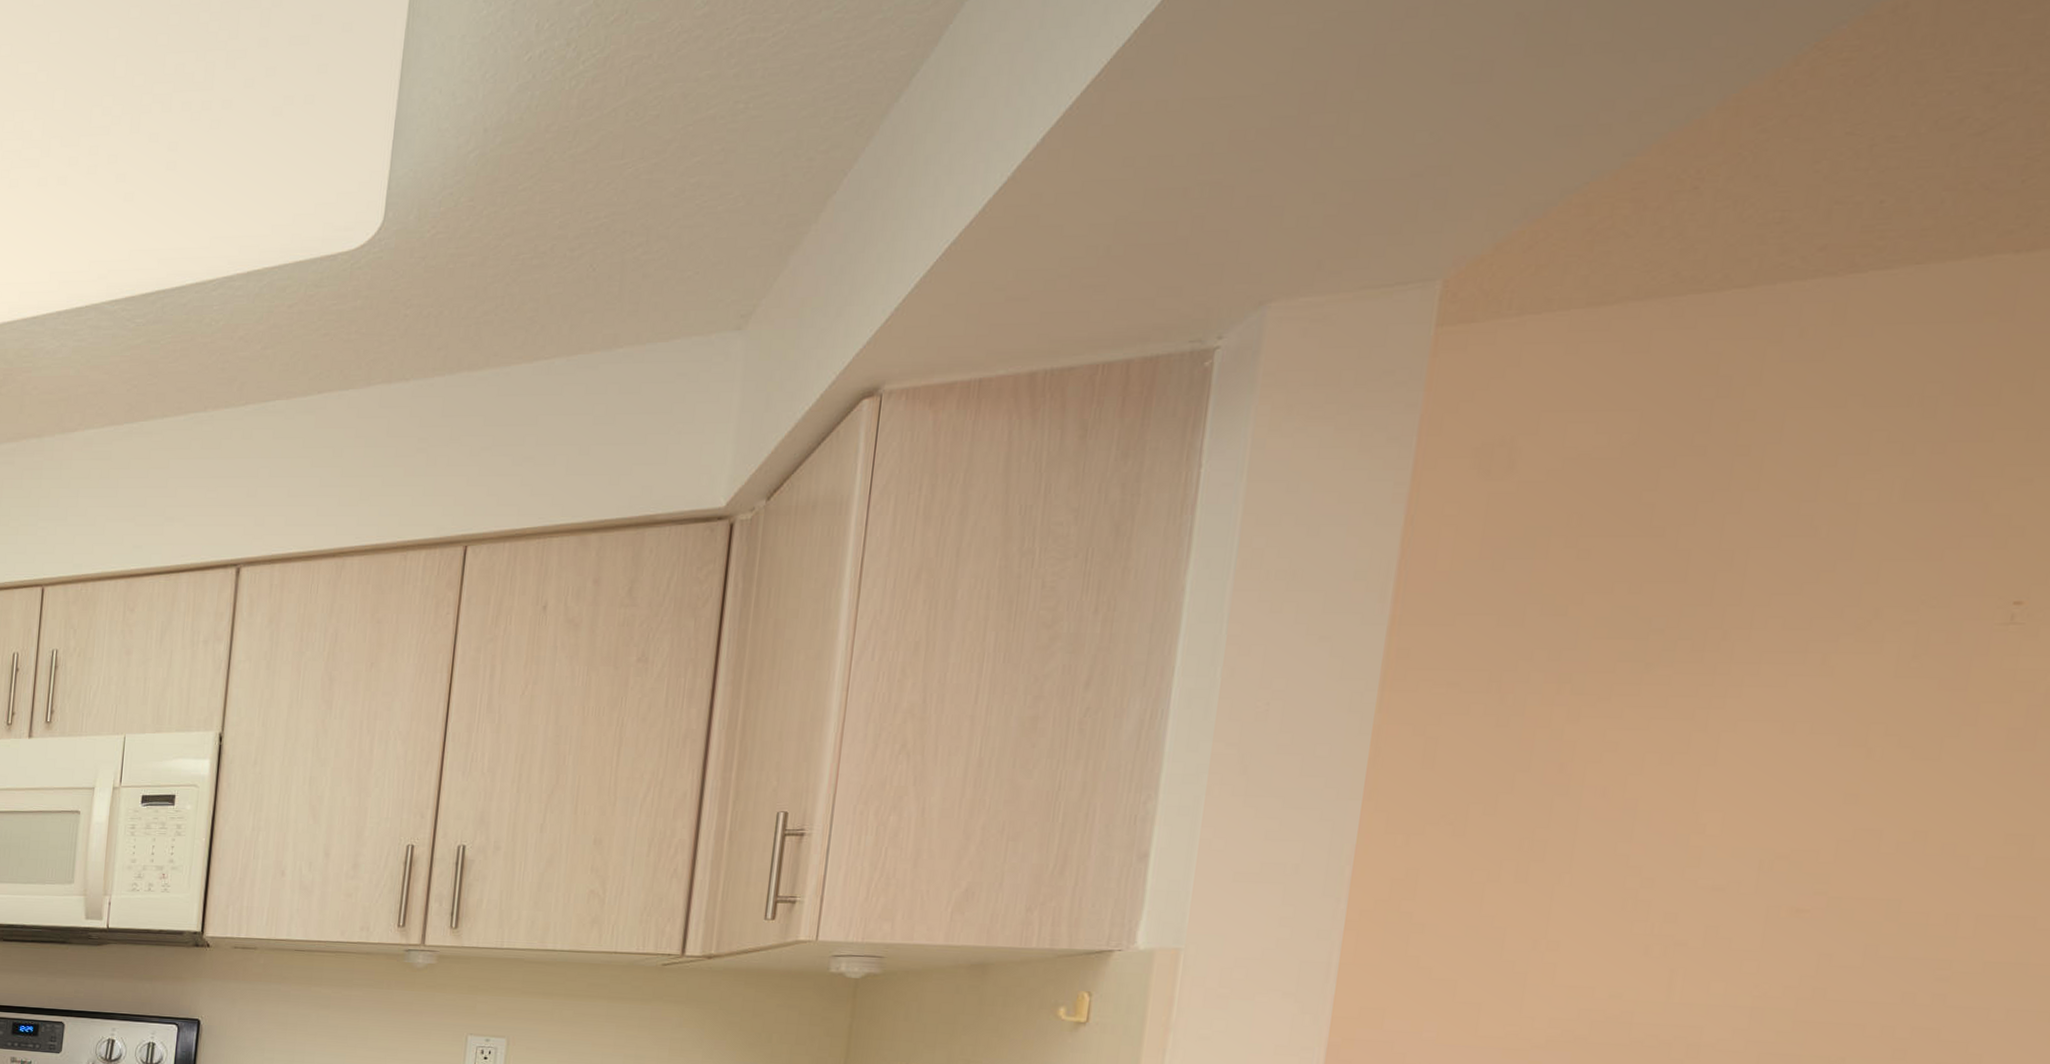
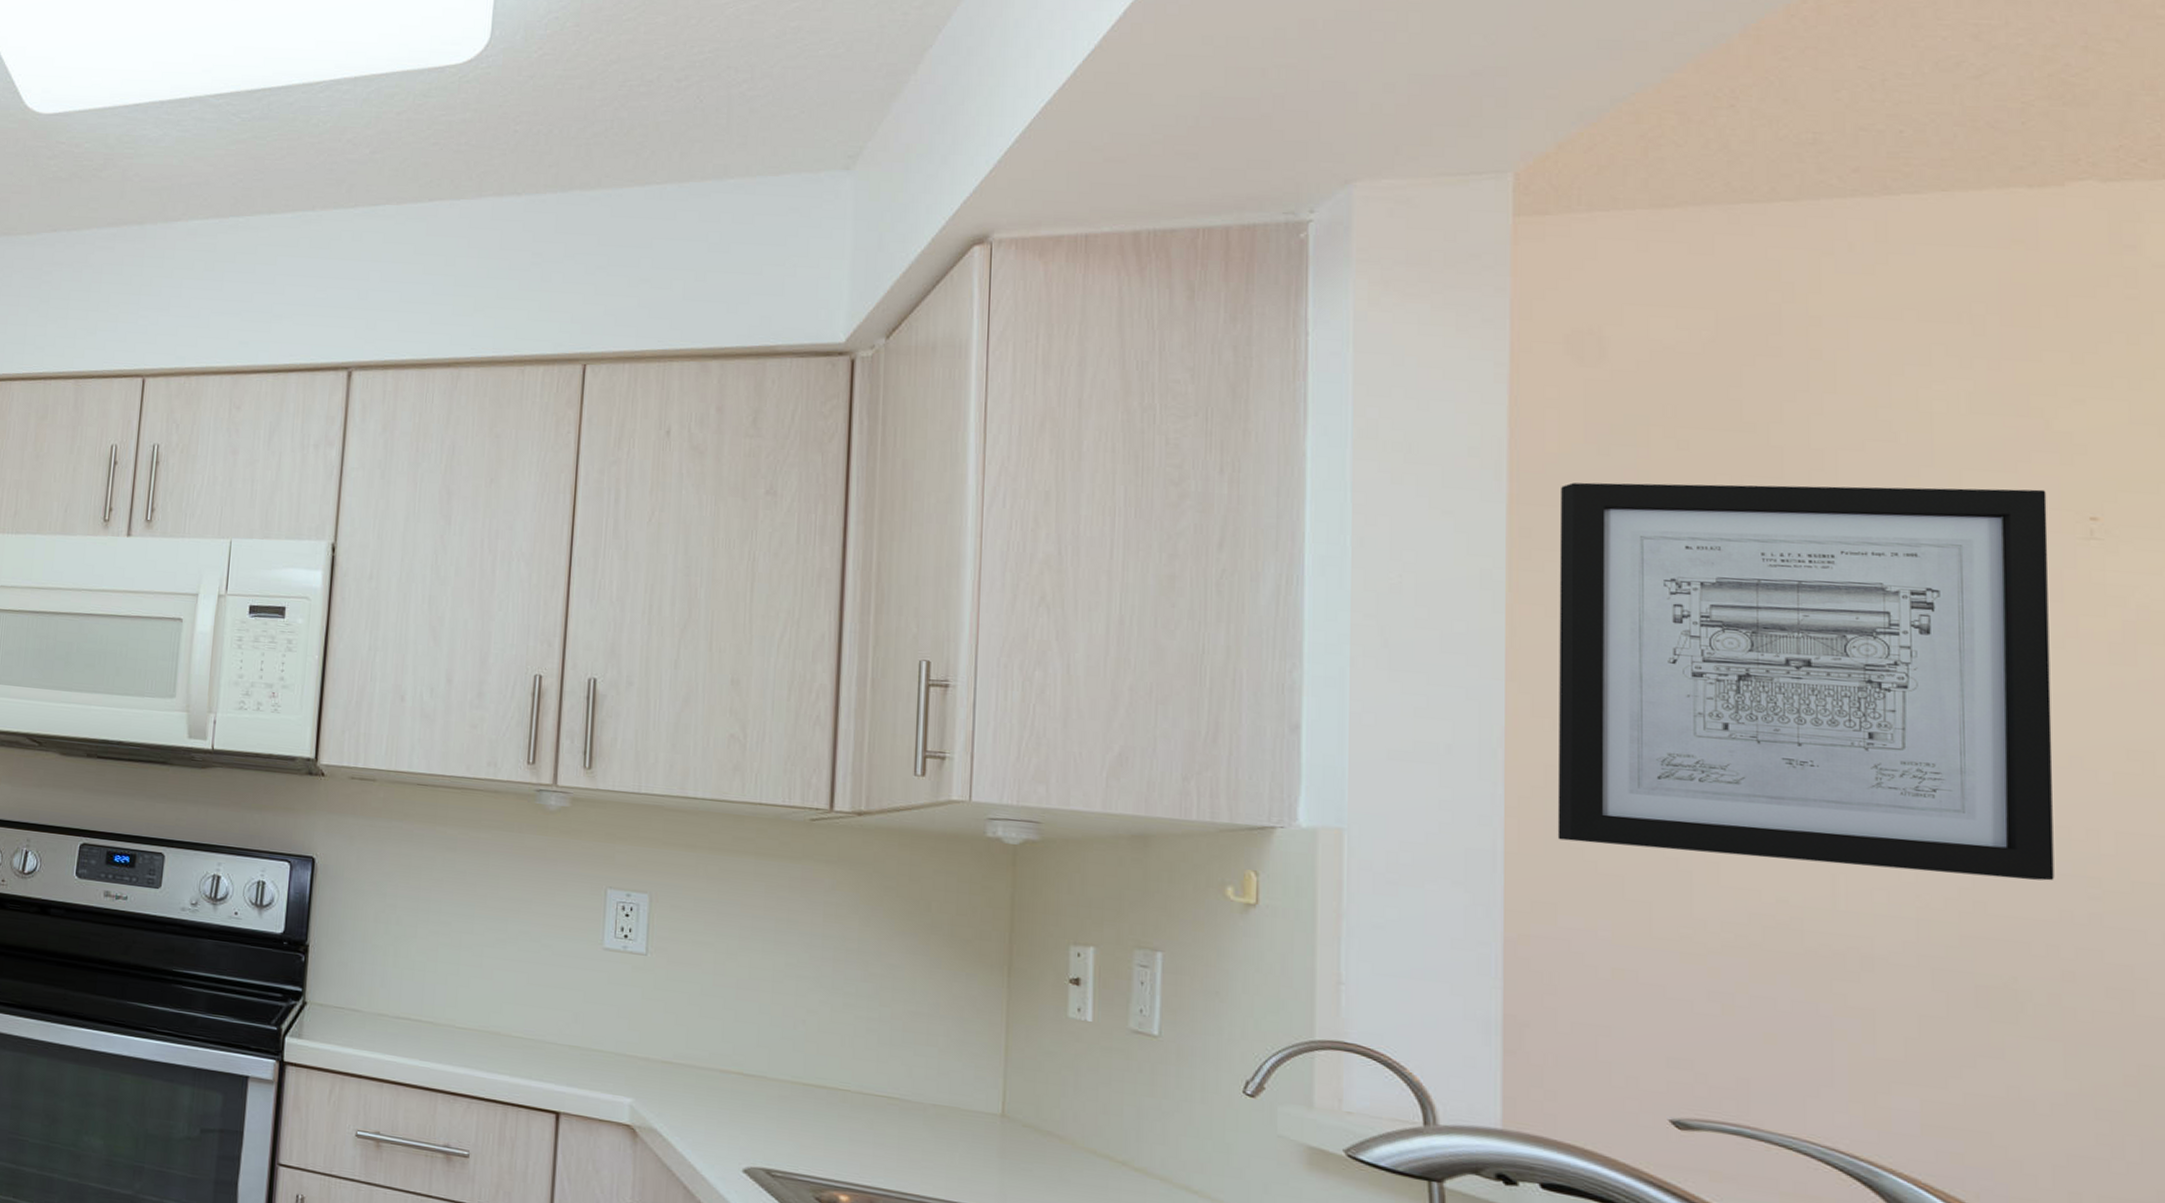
wall art: none [1395,576,1971,966] -> present [1557,482,2054,881]

